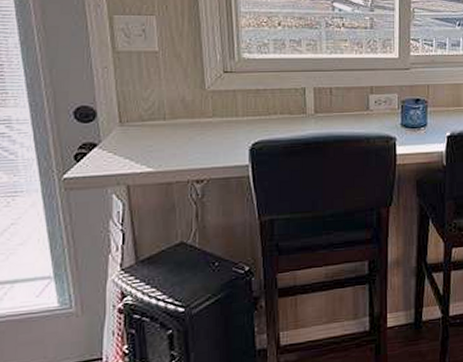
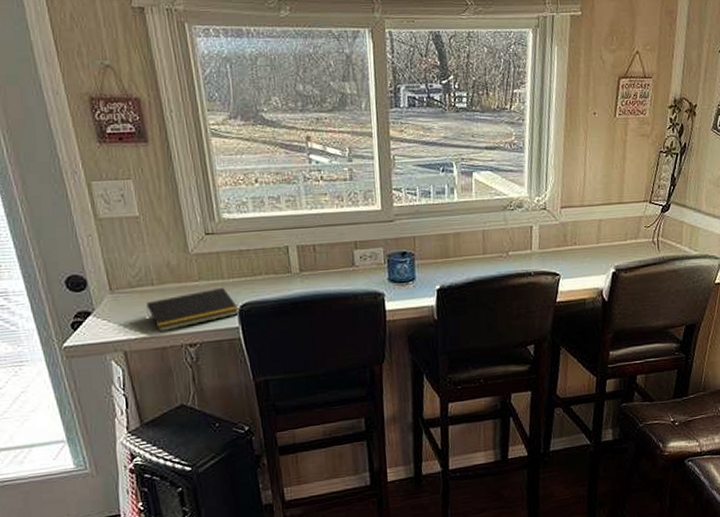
notepad: none [156,125,251,167] -> present [146,287,240,332]

